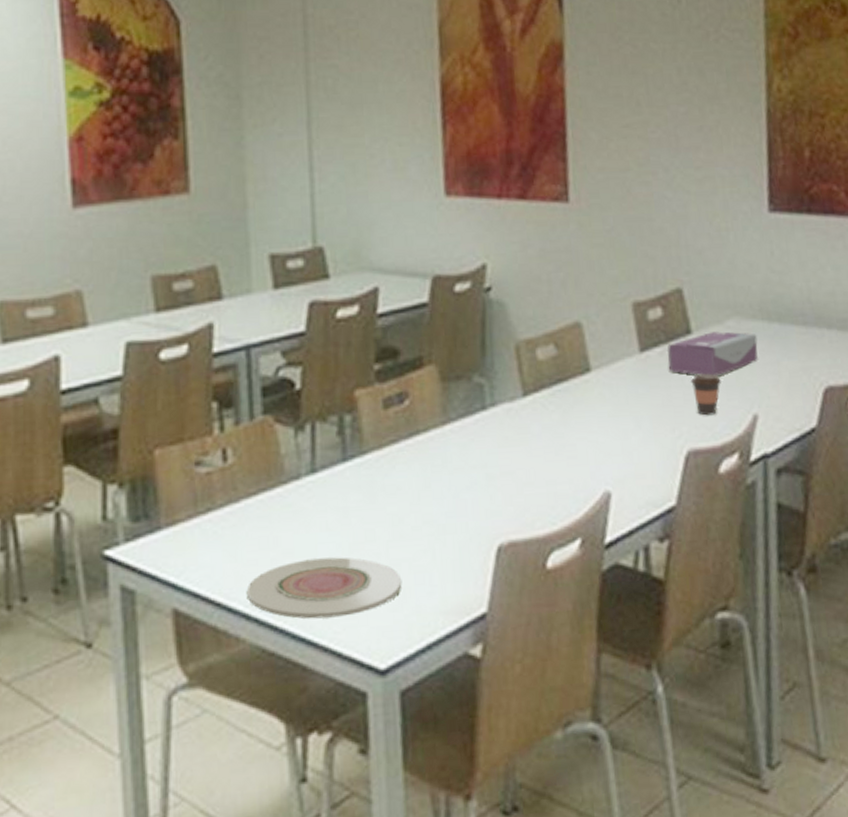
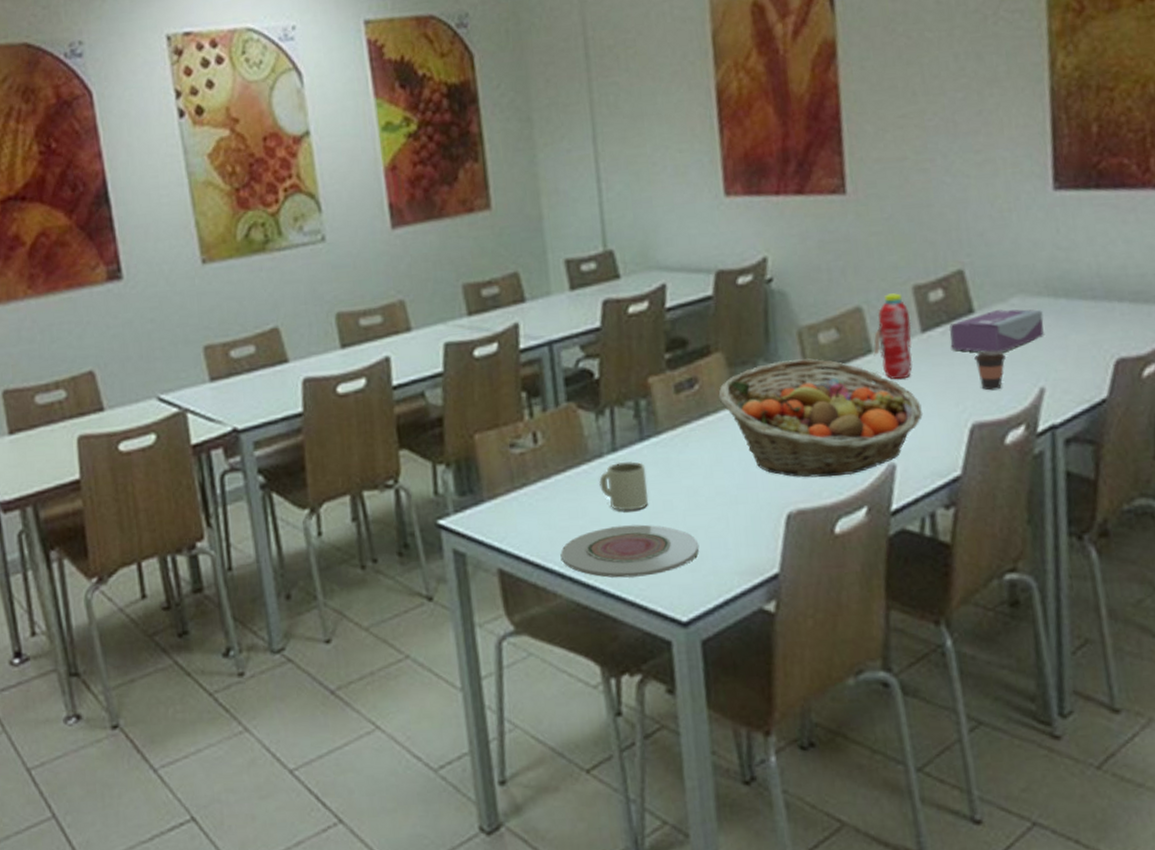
mug: none [295,483,349,541] -> present [599,460,649,511]
fruit basket: none [430,374,640,506] -> present [718,358,924,478]
water bottle: none [591,309,631,402] -> present [873,293,913,380]

